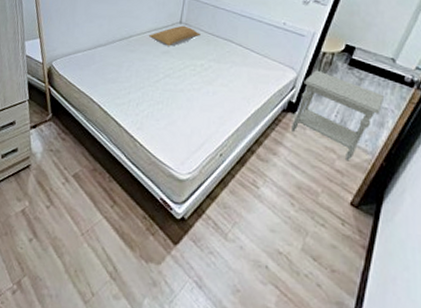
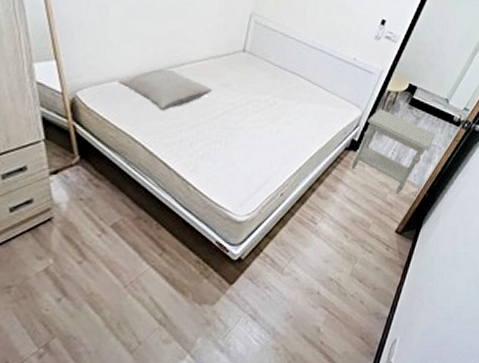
pillow: none [82,42,155,76] -> present [118,69,213,111]
pillow: present [149,25,201,47] -> none [206,54,266,79]

